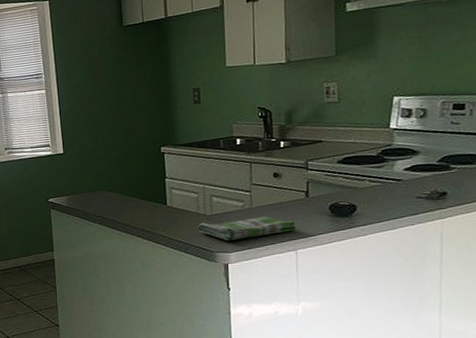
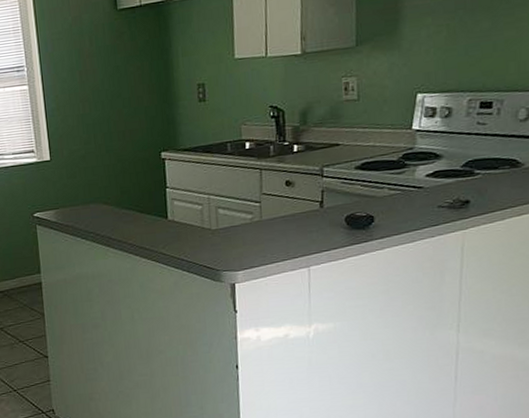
dish towel: present [197,216,297,241] -> none [201,229,310,258]

